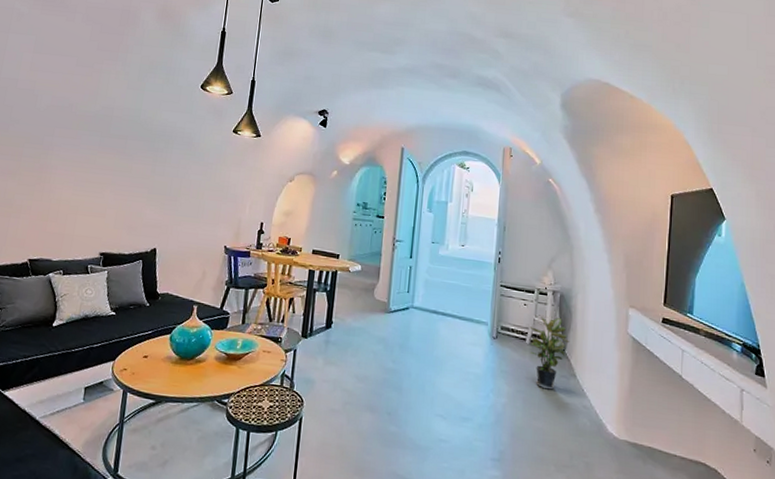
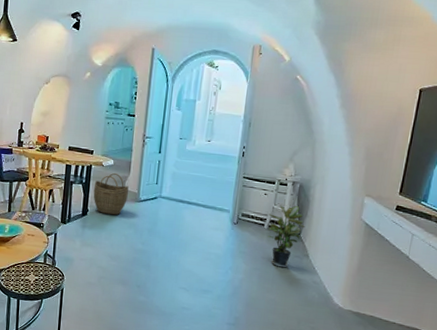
woven basket: none [338,280,378,329] -> present [93,173,129,216]

